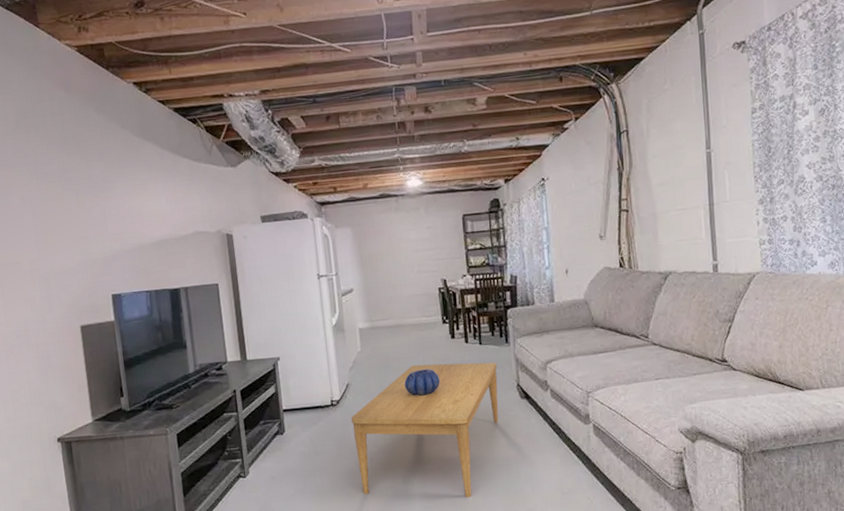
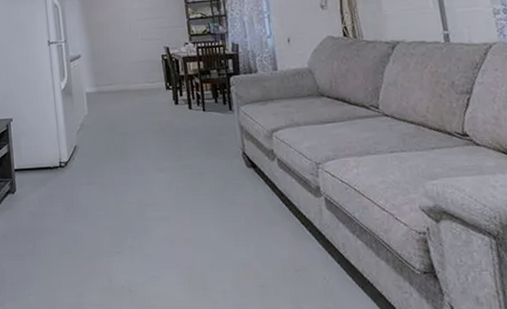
coffee table: present [351,362,499,498] -> none [78,129,225,269]
decorative bowl: present [404,369,440,396] -> none [129,134,165,161]

